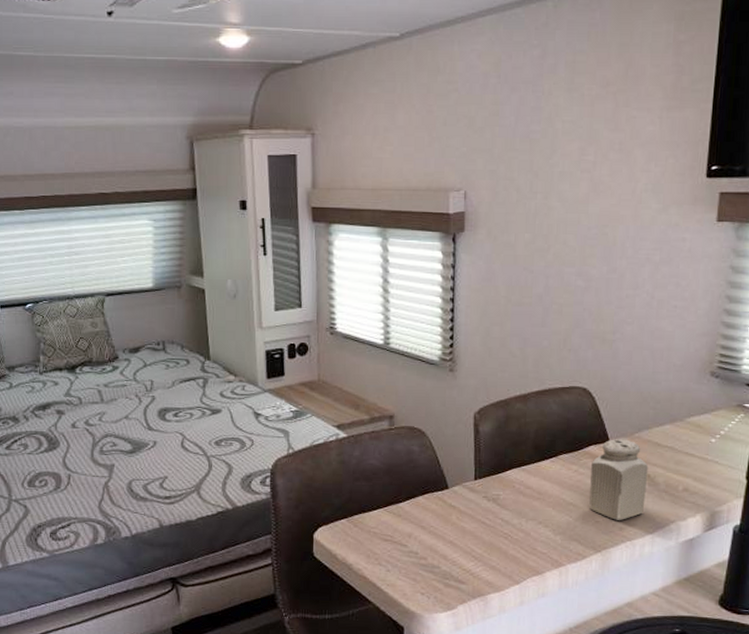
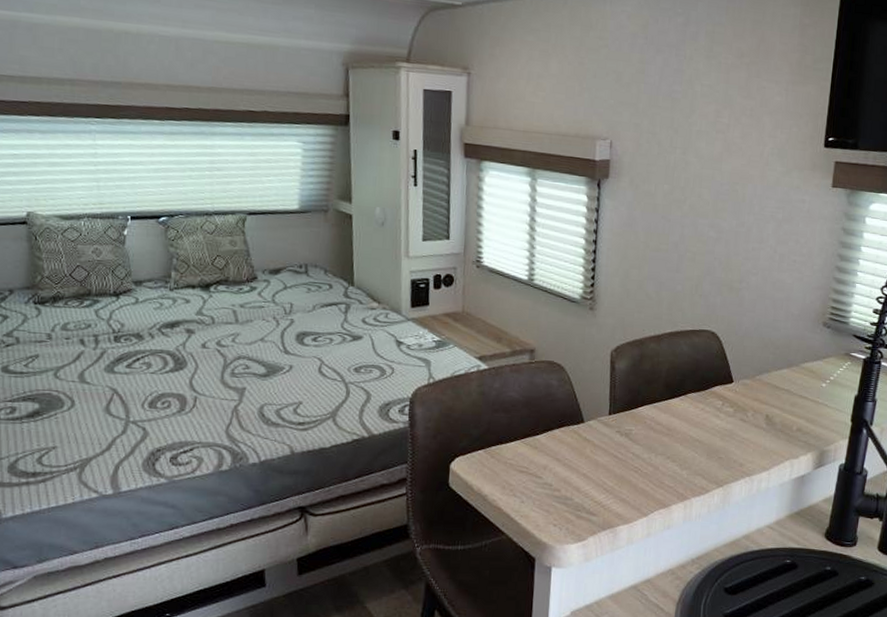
salt shaker: present [589,439,649,520] -> none [713,380,767,457]

